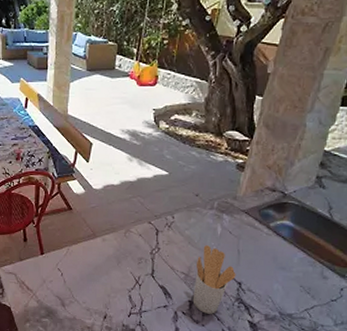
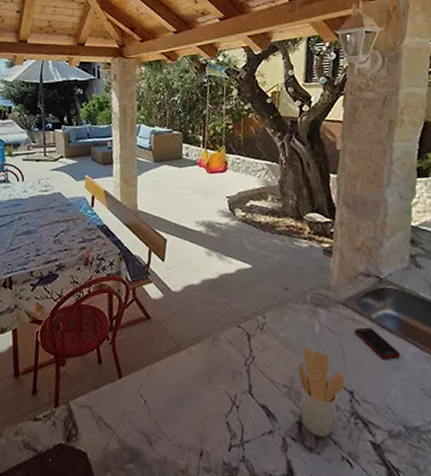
cell phone: none [252,233,289,260] -> present [354,327,400,359]

